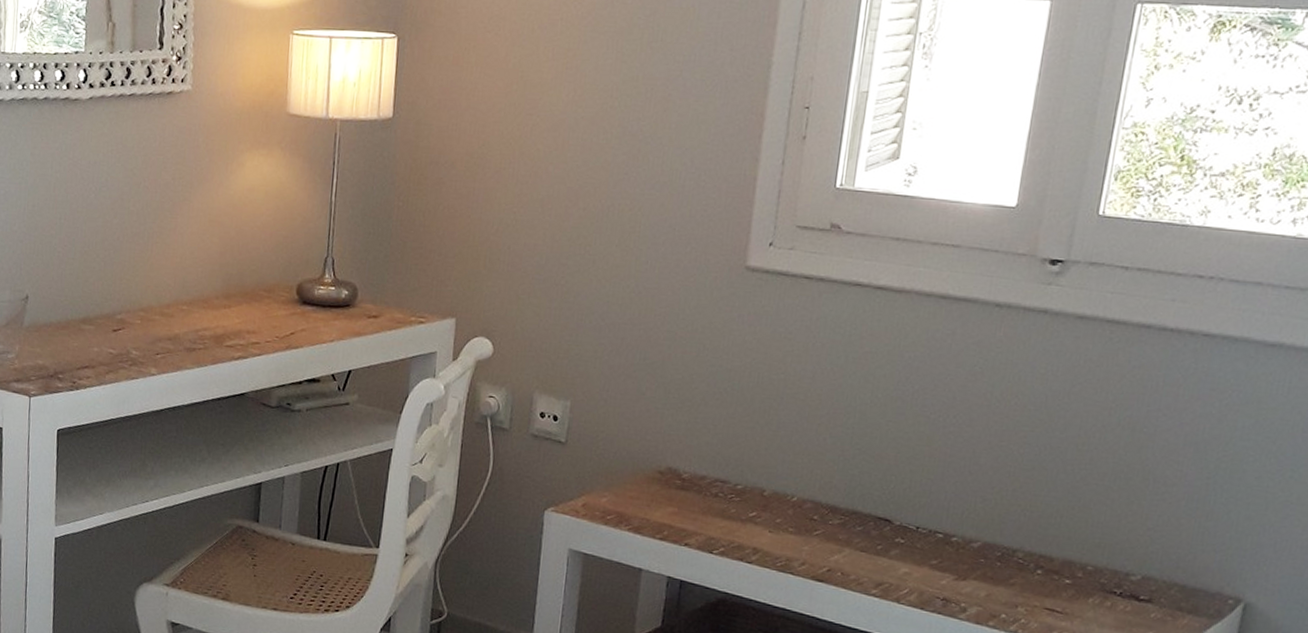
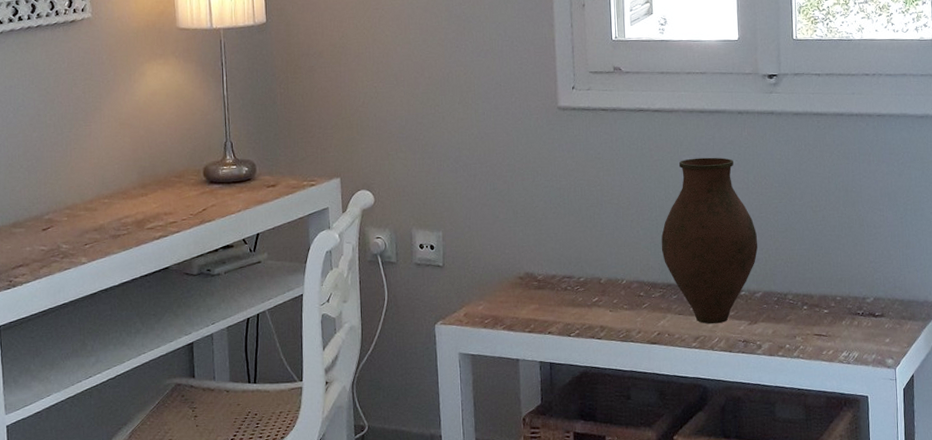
vase: none [852,356,990,572] -> present [661,157,758,324]

